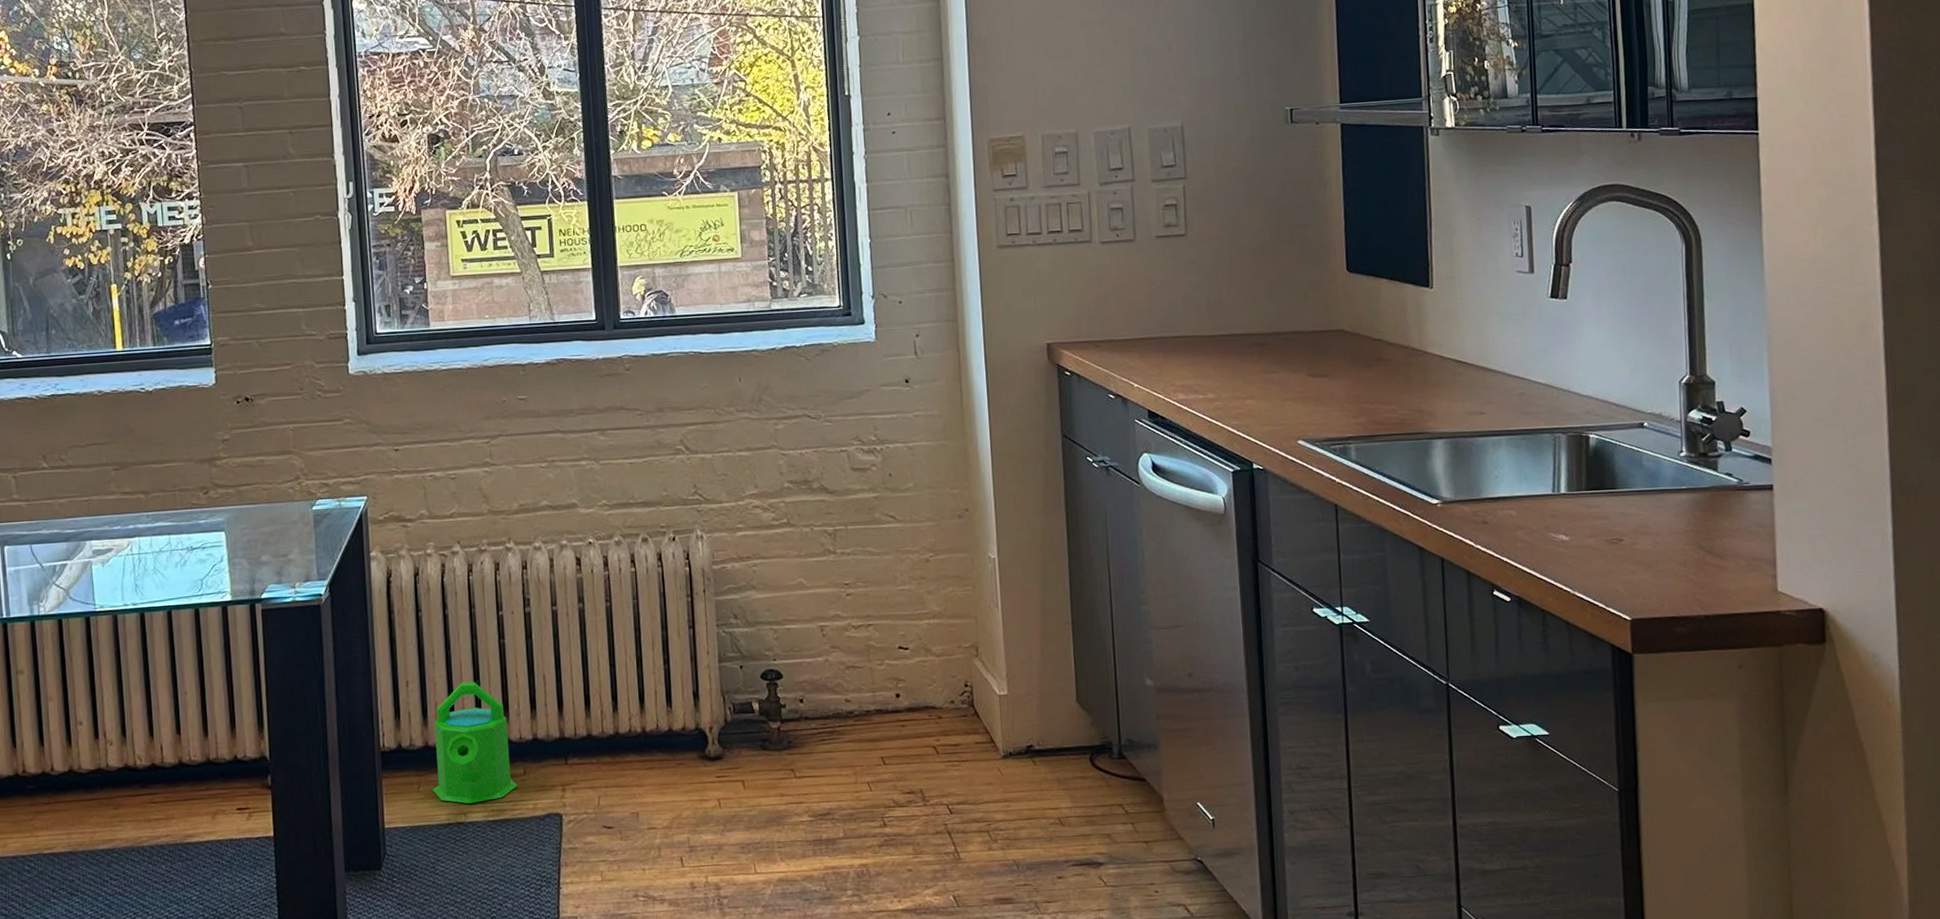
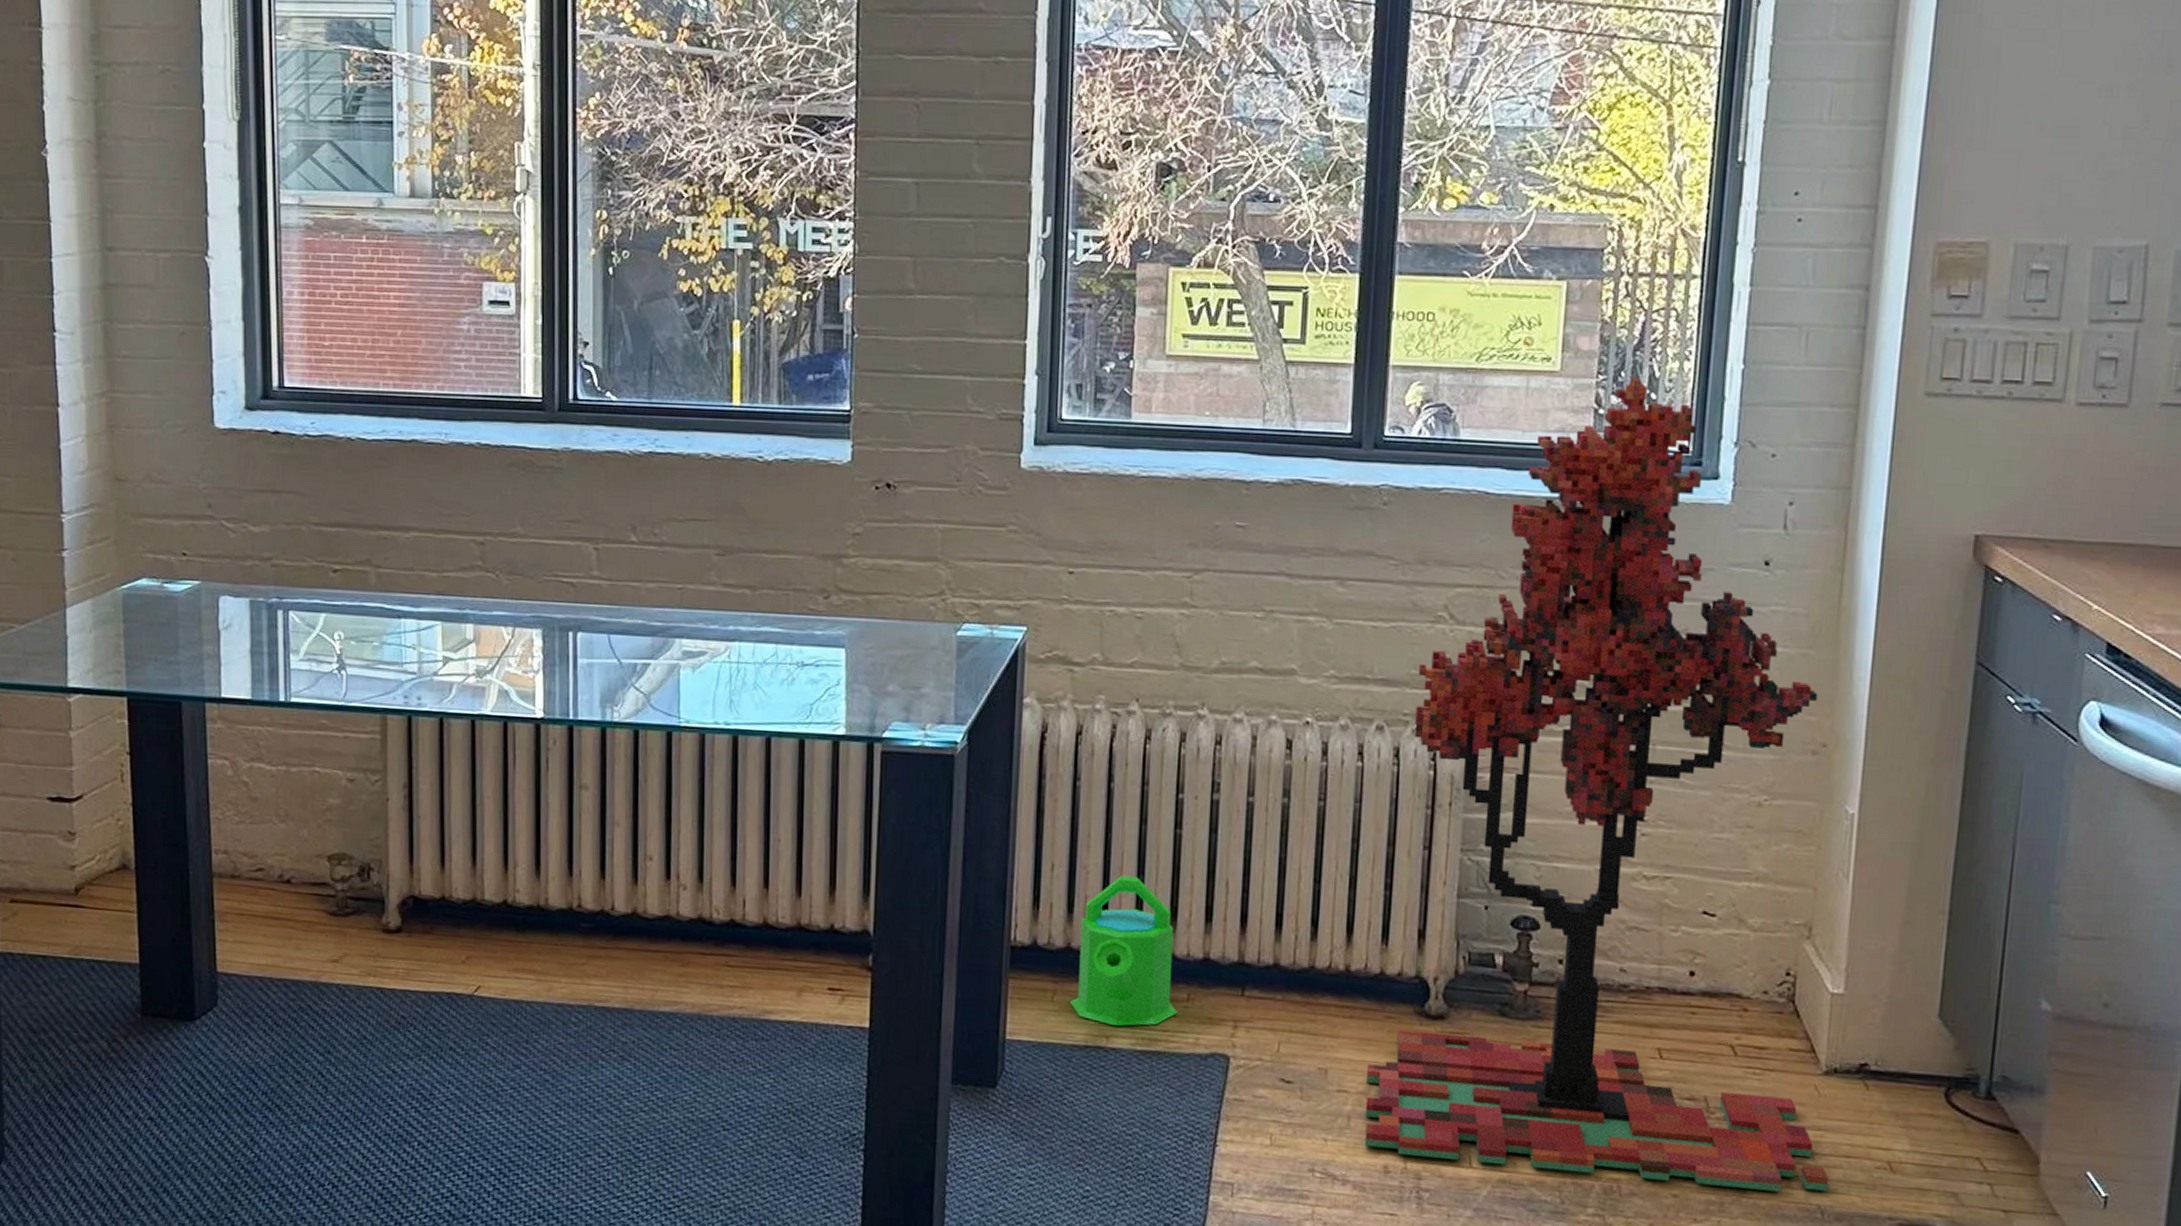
tree: none [667,256,1018,871] -> present [1364,377,1828,1192]

